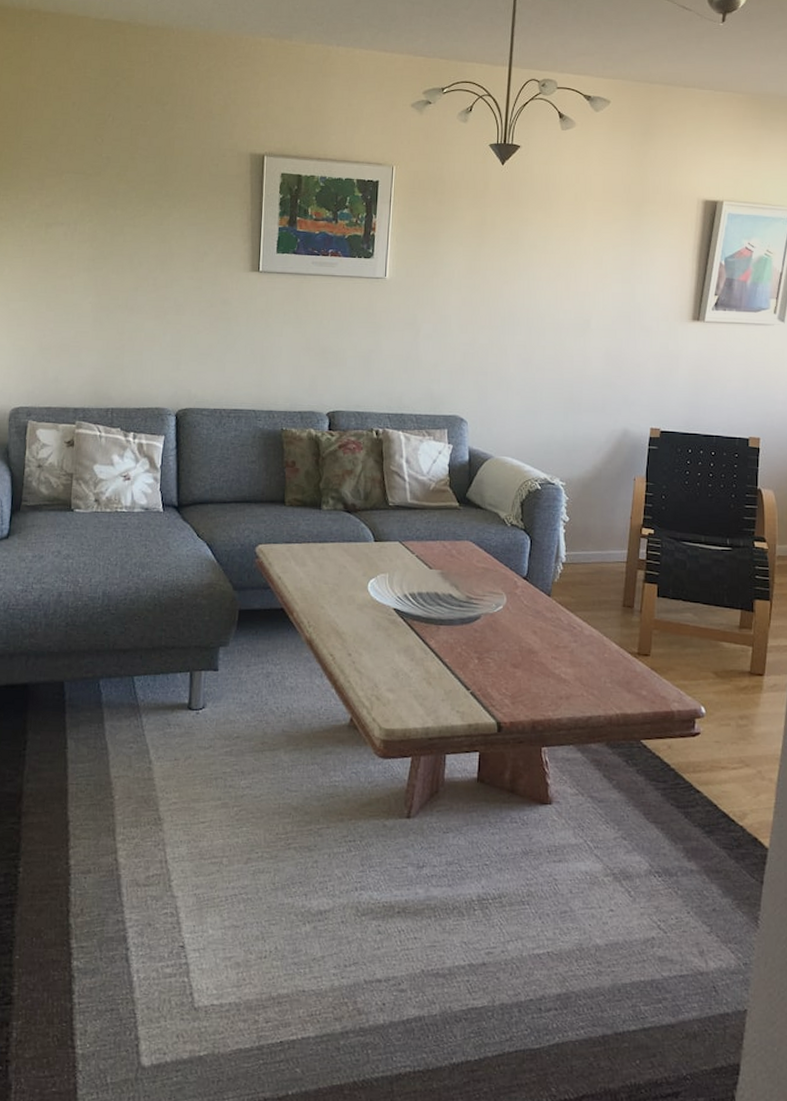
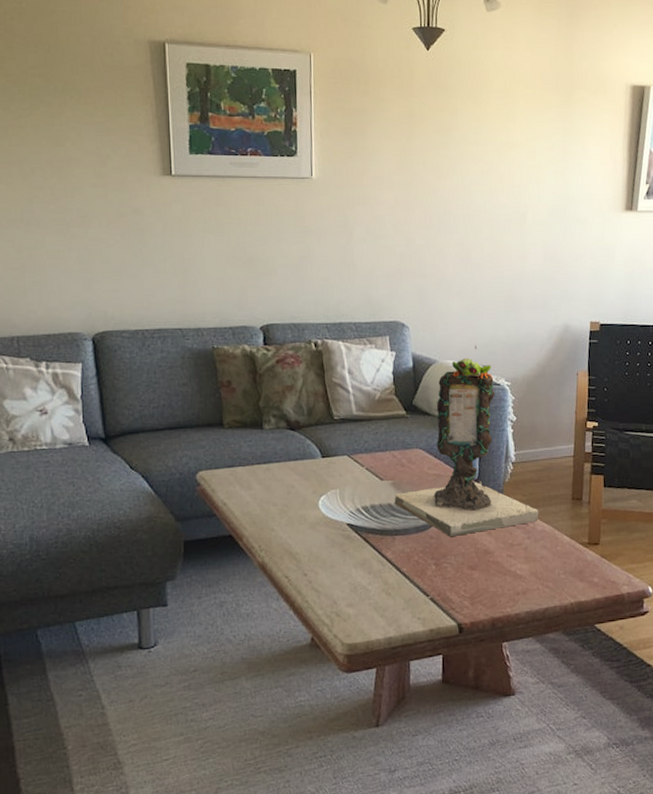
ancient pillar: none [441,443,587,633] -> present [394,345,539,537]

